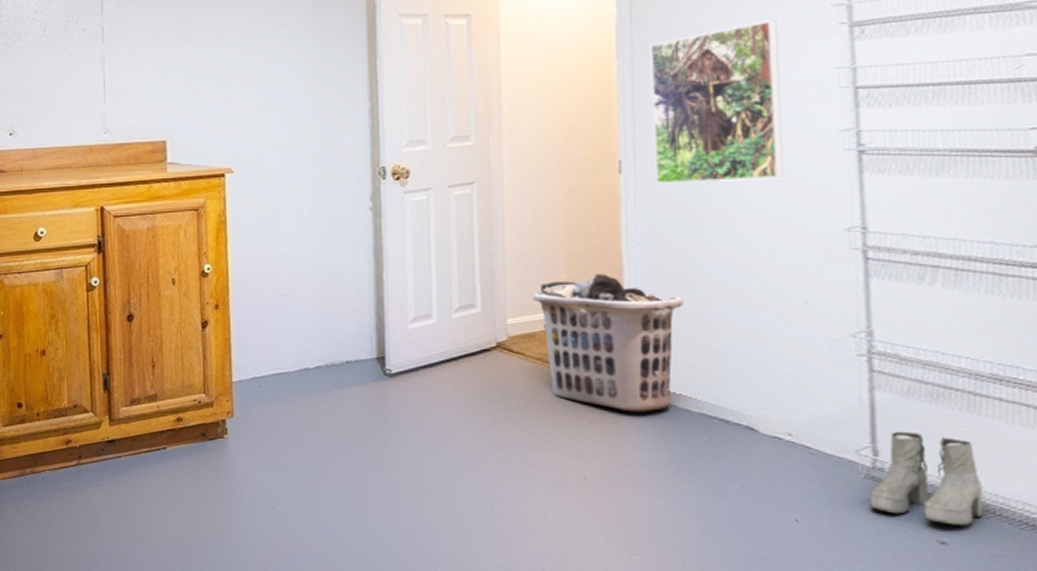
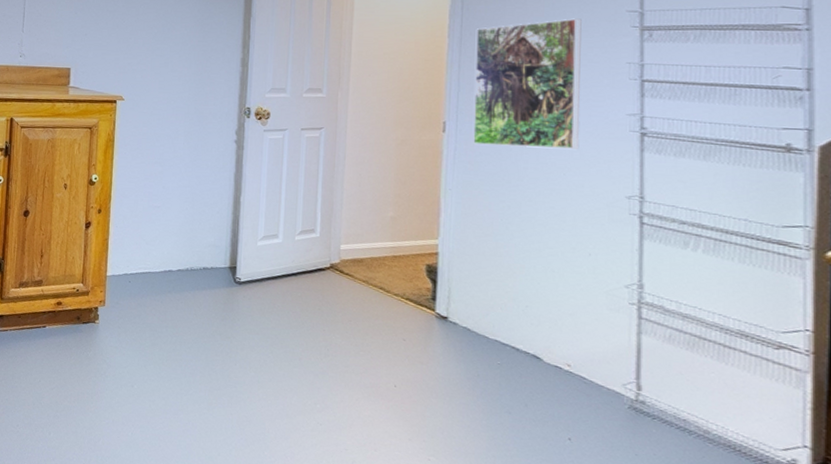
clothes hamper: present [532,274,684,412] -> none [363,214,489,335]
boots: present [869,431,983,526] -> none [631,371,727,458]

